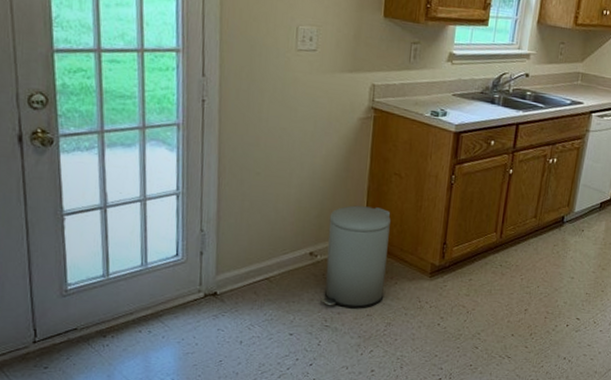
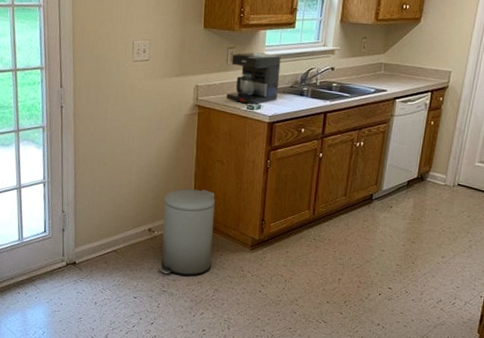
coffee maker: none [406,49,472,111] -> present [225,52,281,105]

